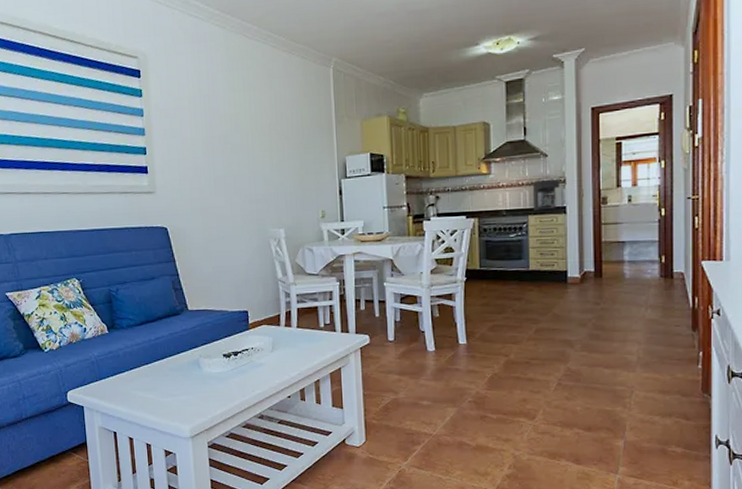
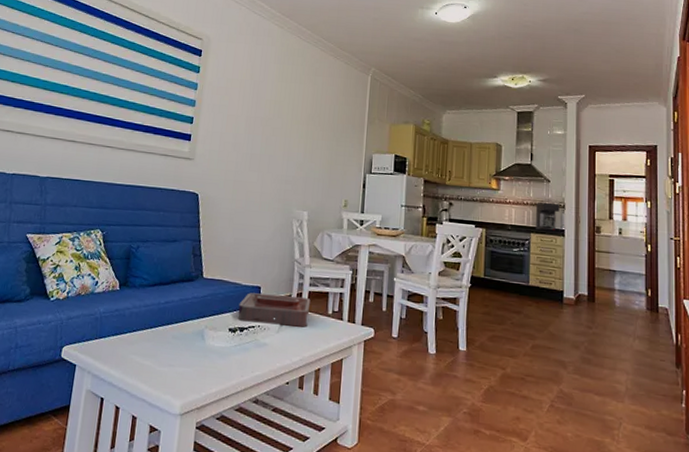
decorative tray: none [229,314,302,347] -> present [237,293,311,327]

